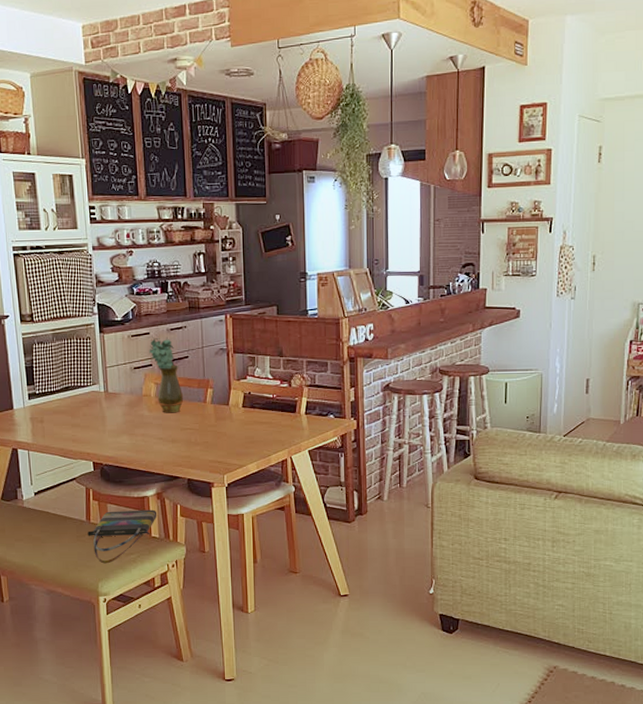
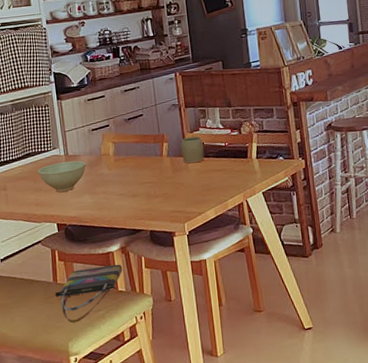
bowl: none [76,398,126,430] -> present [38,160,86,192]
vase: present [149,336,184,413] -> none [105,98,141,170]
mug: none [226,385,251,413] -> present [181,136,204,164]

